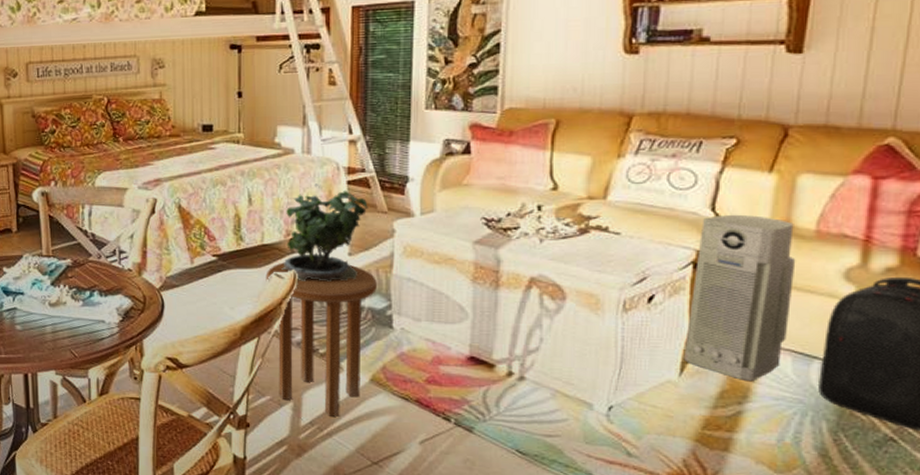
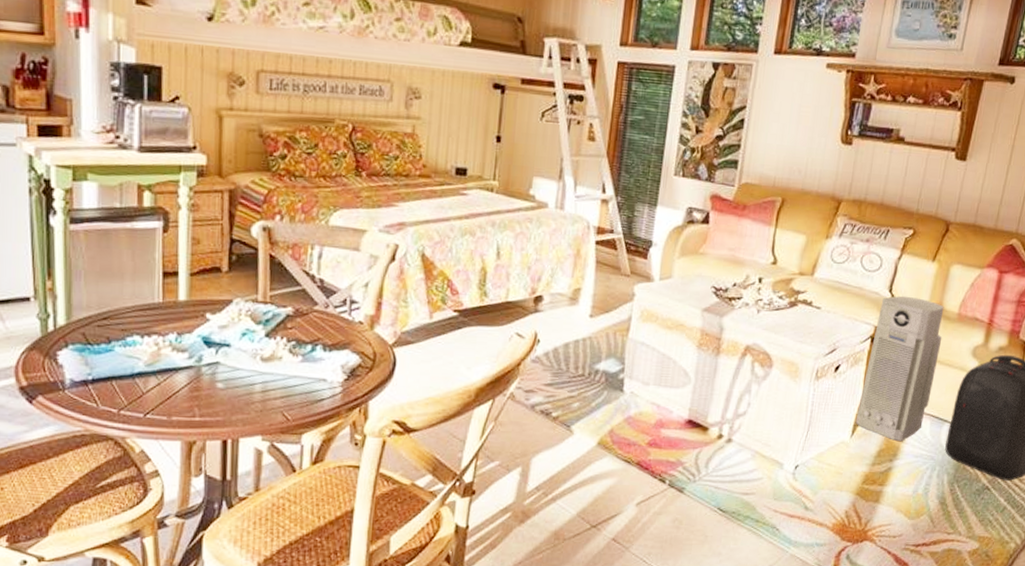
side table: present [266,262,377,417] -> none [506,321,613,481]
potted plant: present [281,183,368,282] -> none [523,241,613,343]

